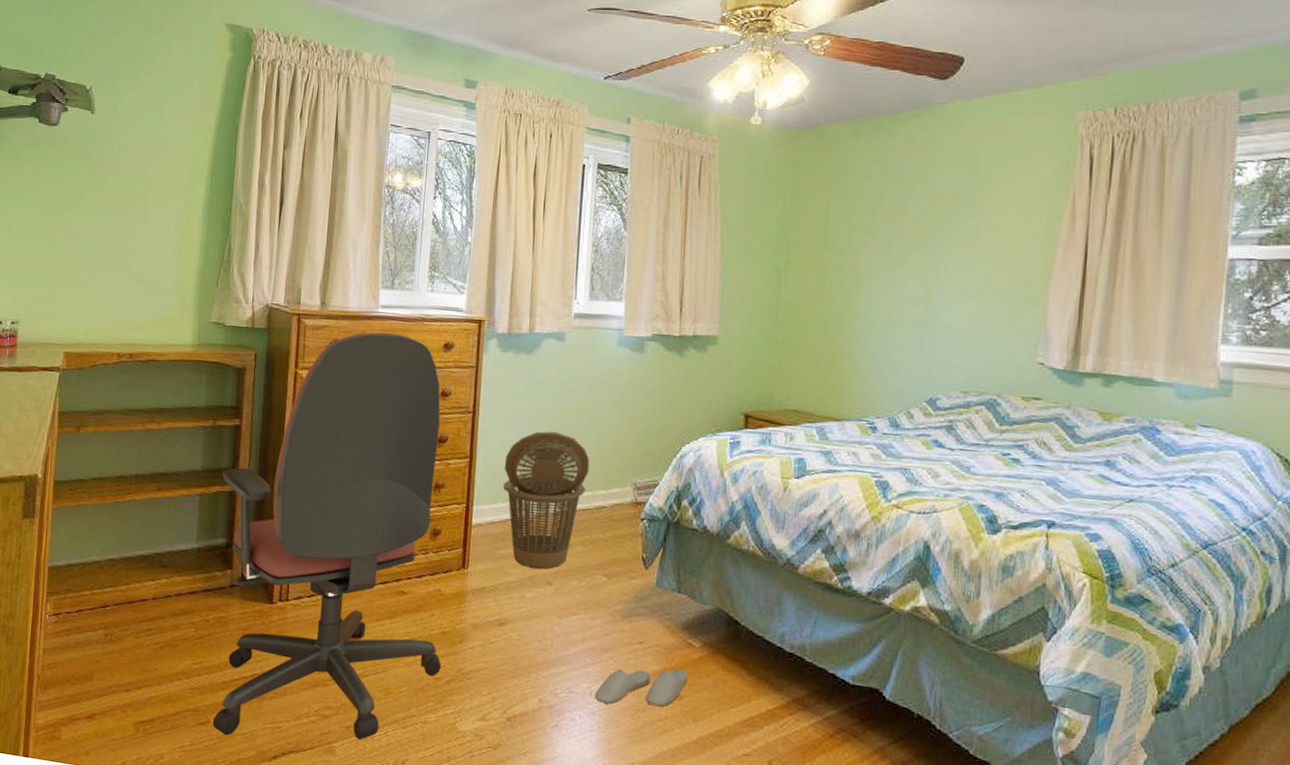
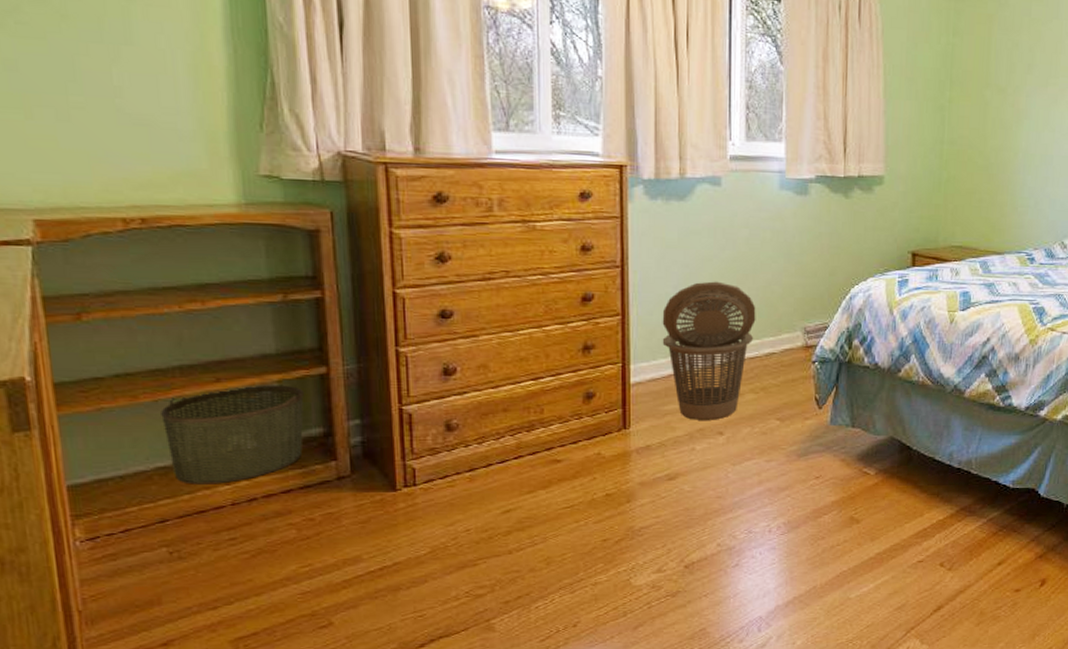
basket: none [117,496,217,580] -> present [161,384,305,485]
office chair: present [212,332,442,740] -> none [306,181,609,633]
slippers: present [594,668,687,707] -> none [773,496,864,538]

